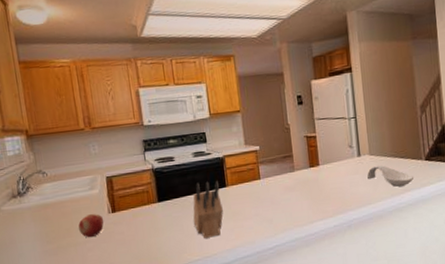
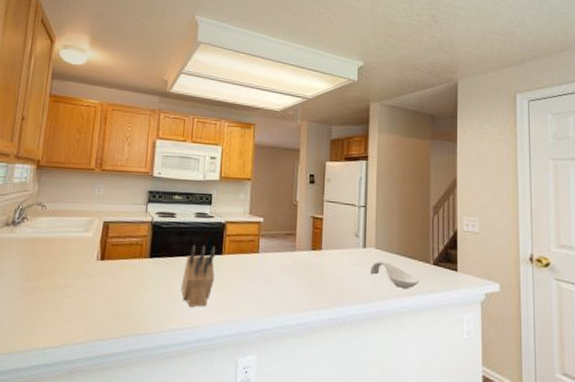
fruit: present [78,213,104,238] -> none [62,256,91,283]

